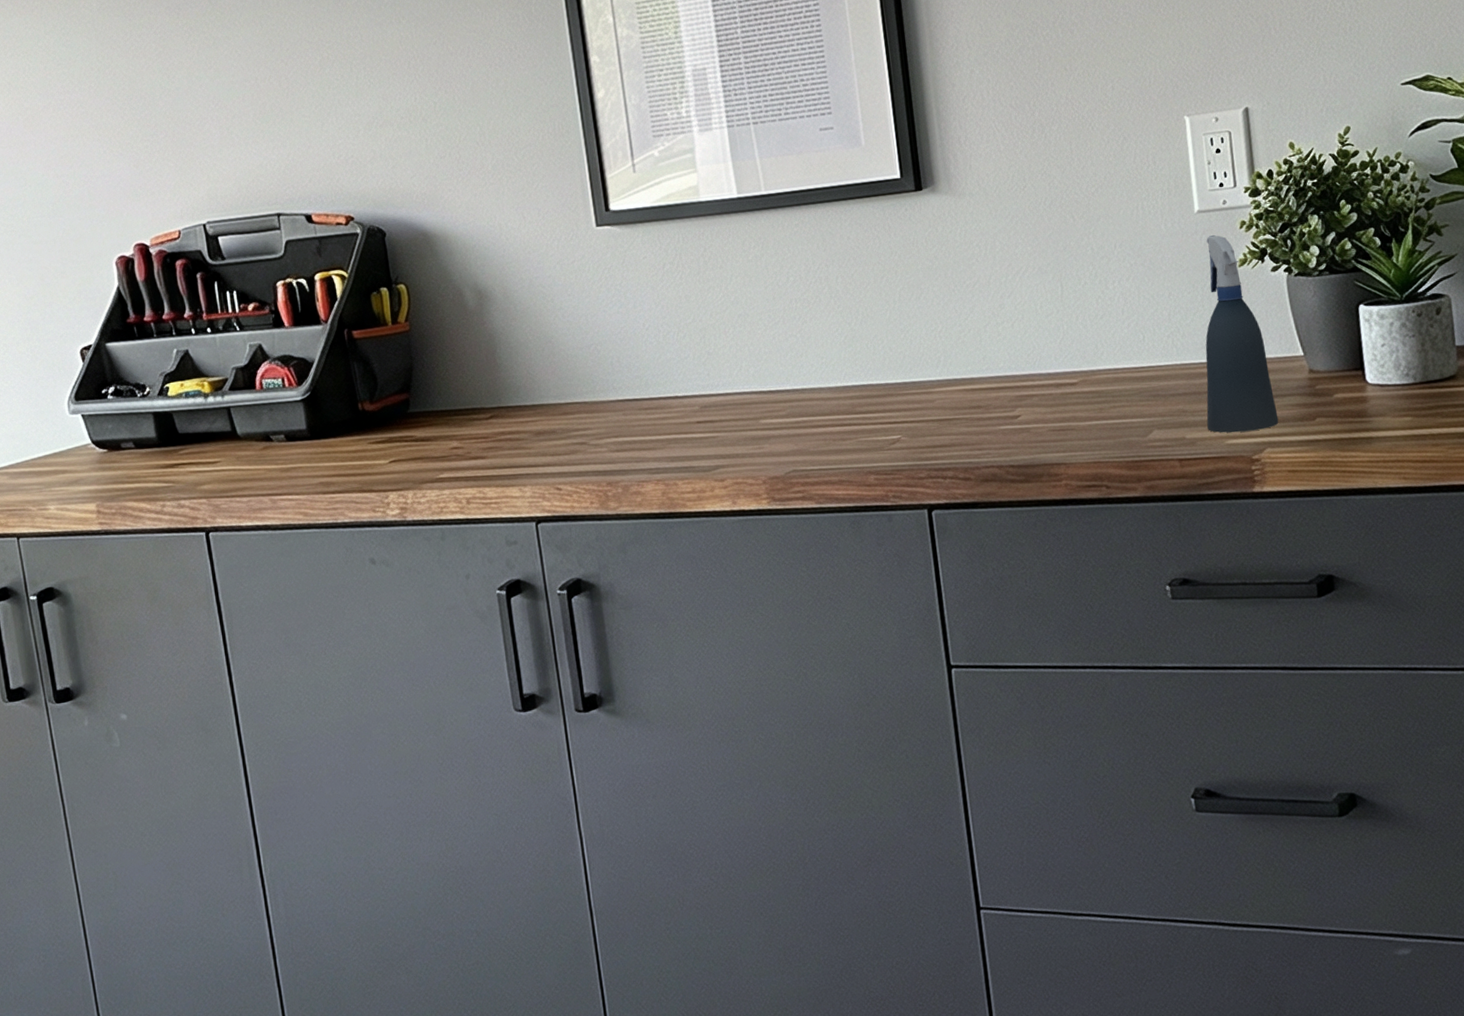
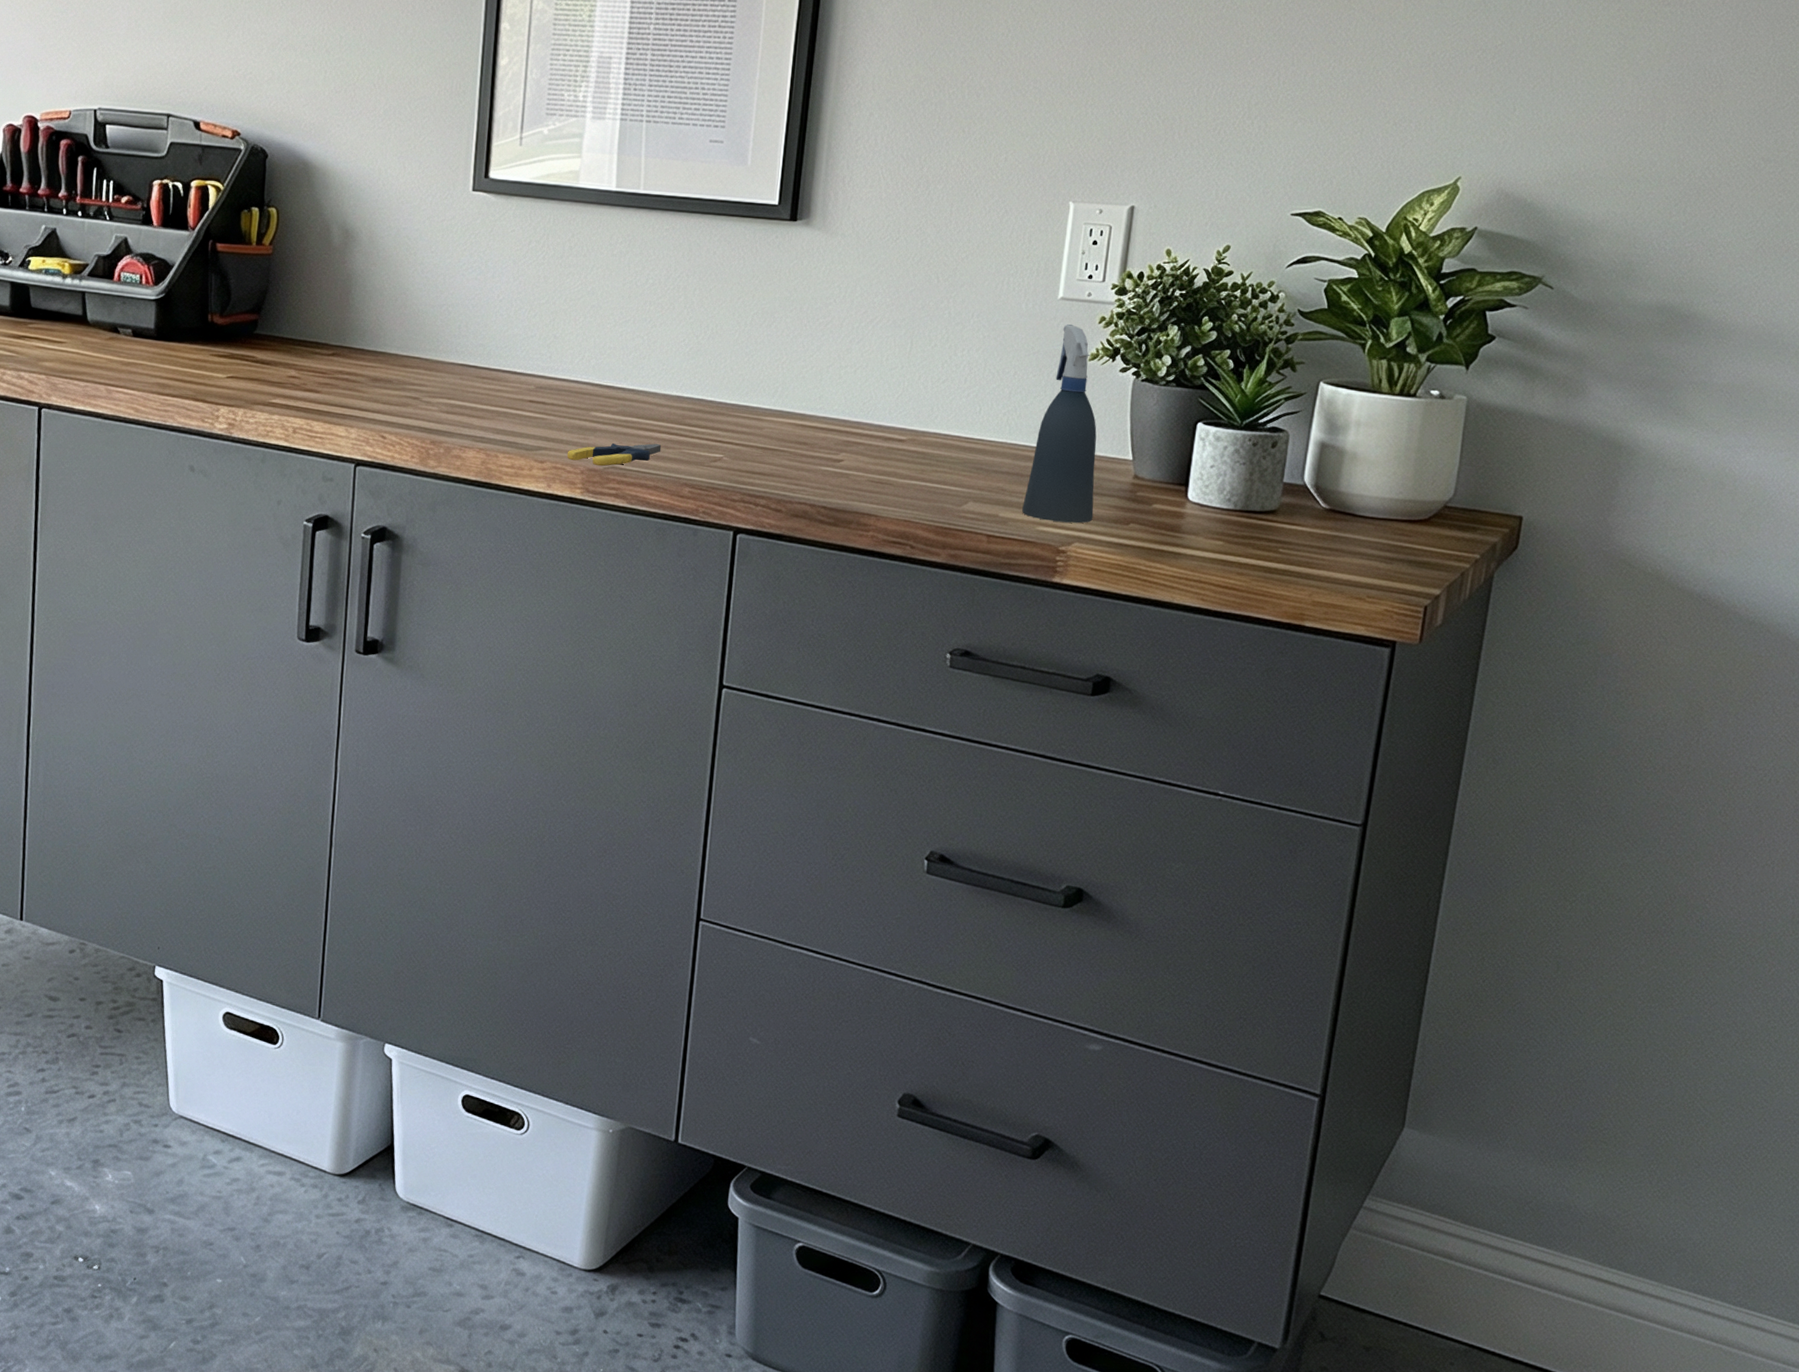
pliers: none [745,438,839,473] -> present [566,443,662,467]

